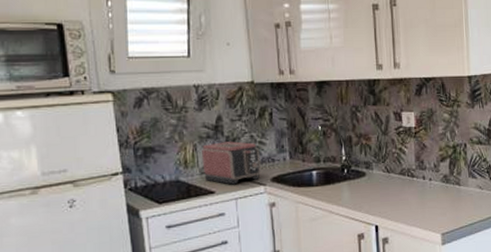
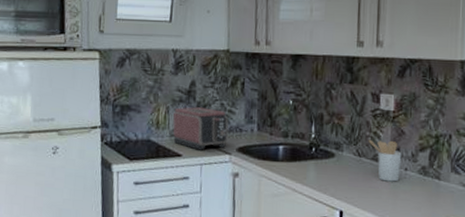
utensil holder: none [395,154,426,193] -> present [368,139,402,182]

